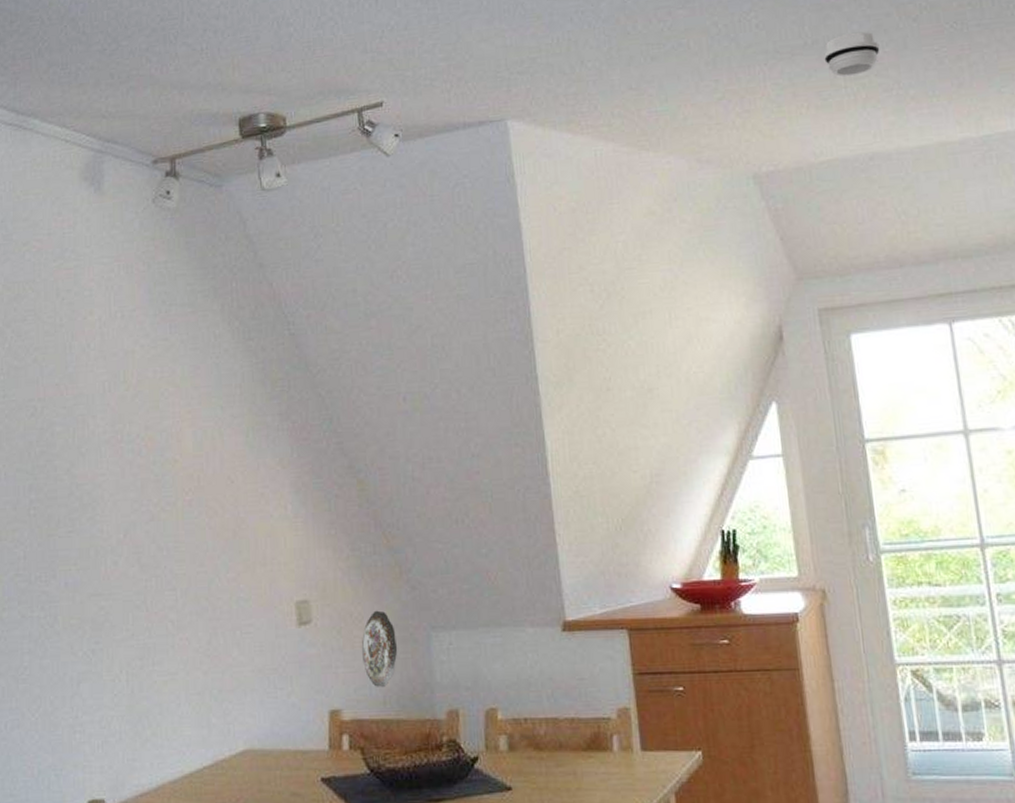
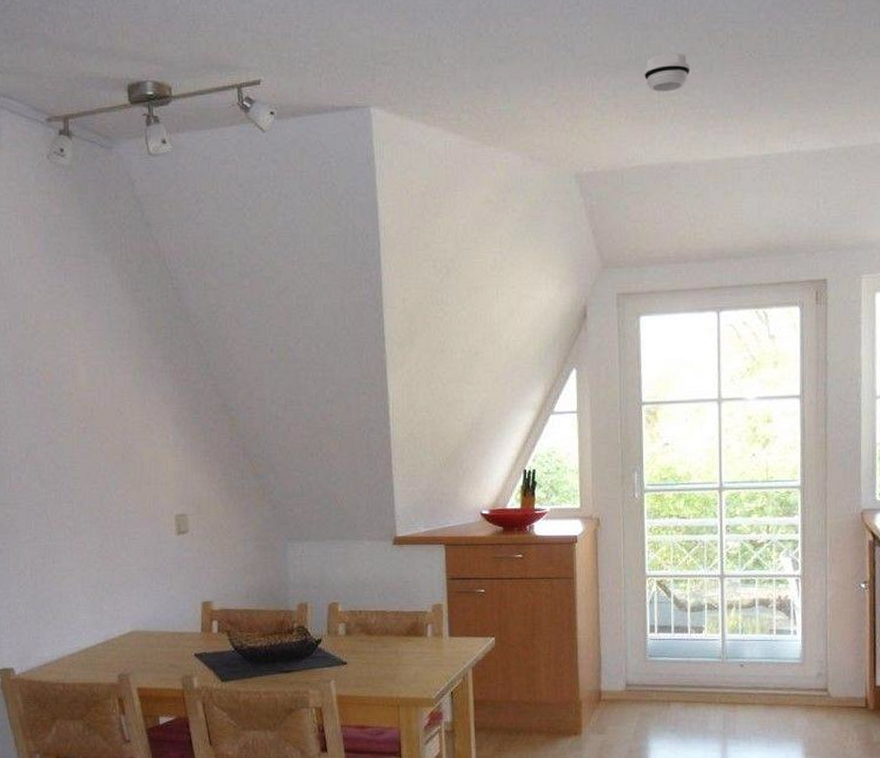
decorative plate: present [362,610,398,687] -> none [230,524,260,584]

